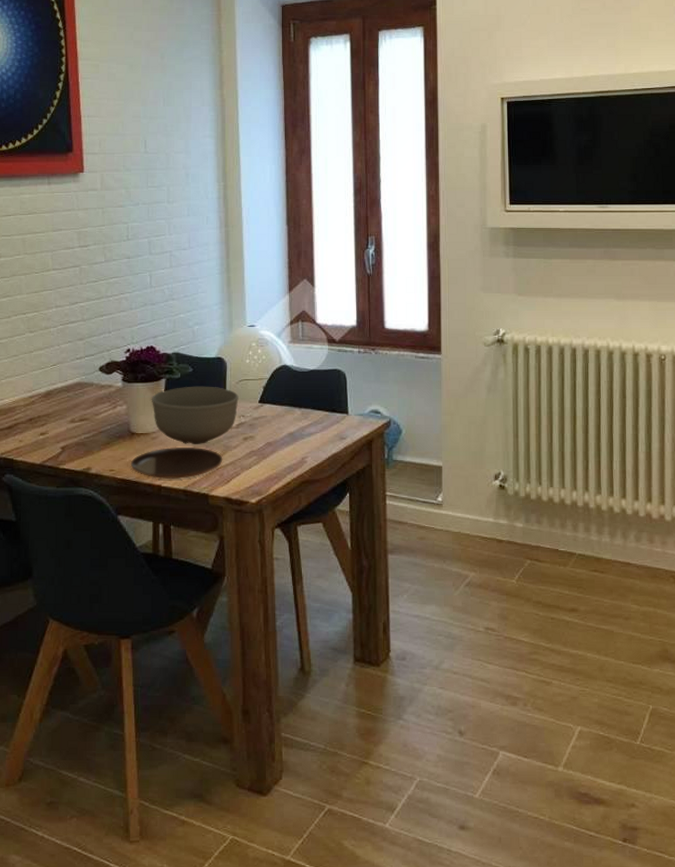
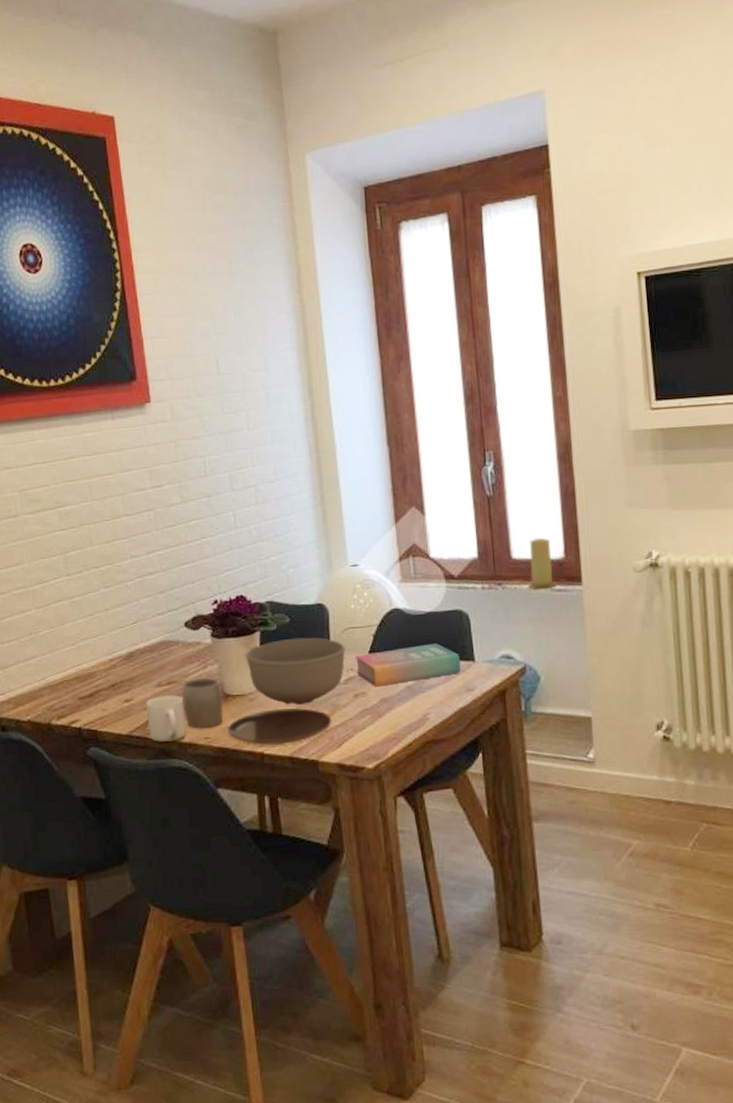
cup: none [59,431,94,472] -> present [146,695,187,742]
mug: none [92,418,128,462] -> present [182,678,224,729]
book: none [246,397,336,432] -> present [355,643,461,687]
candle: none [396,312,420,355] -> present [528,537,557,589]

